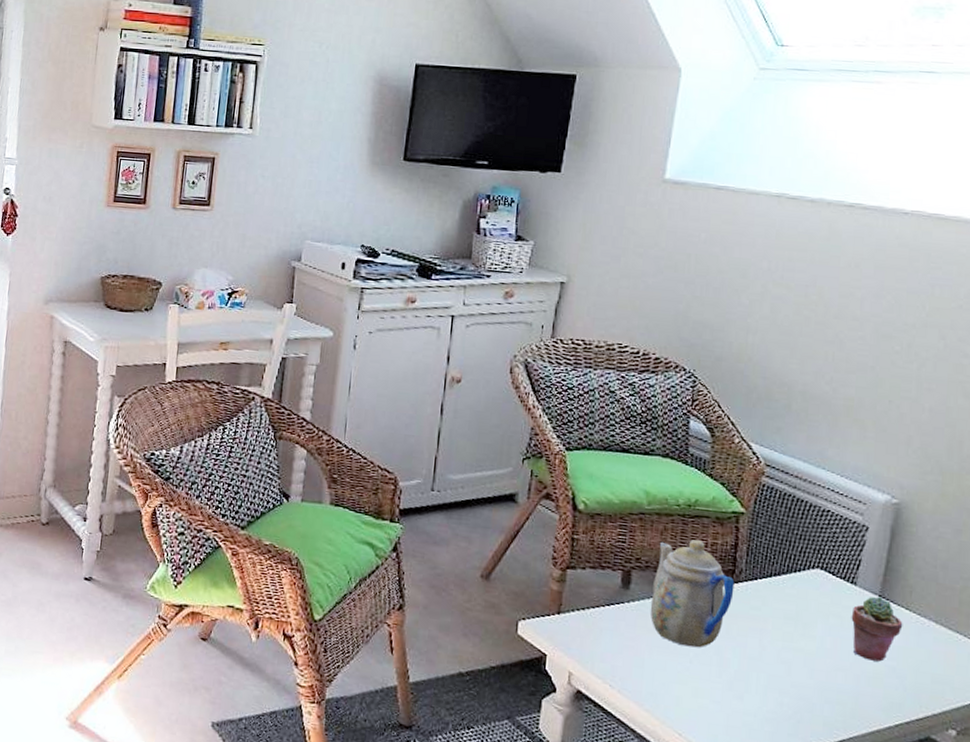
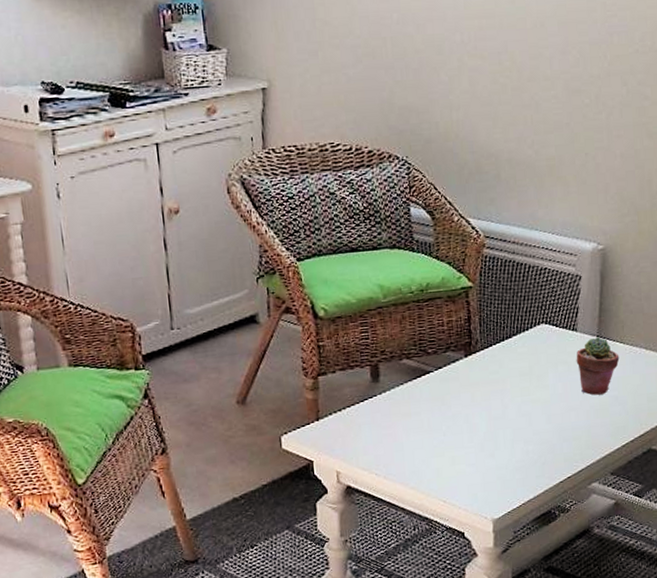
teapot: present [650,539,735,648] -> none [400,321,473,423]

